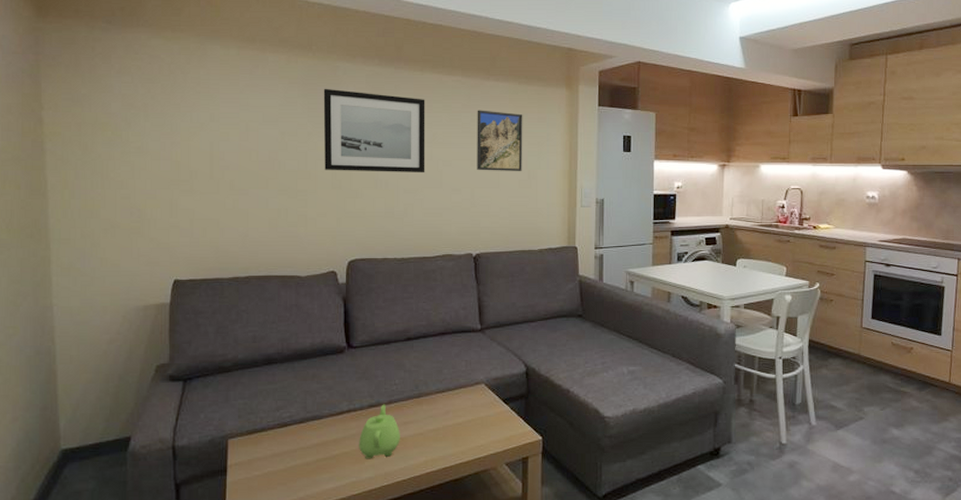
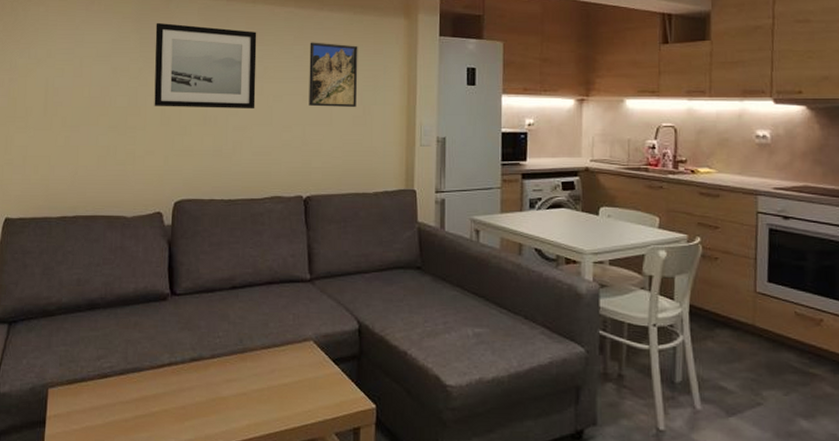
teapot: present [359,404,400,459] -> none [179,358,222,419]

